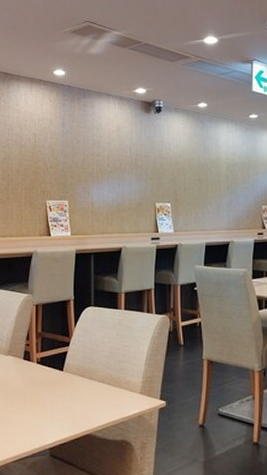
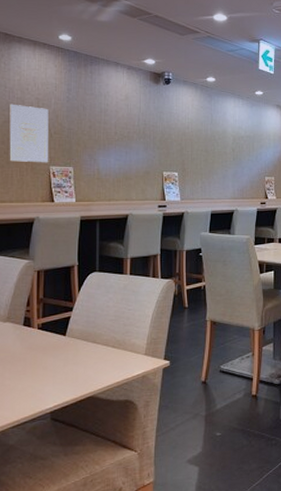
wall art: none [8,140,46,198] -> present [9,103,49,163]

